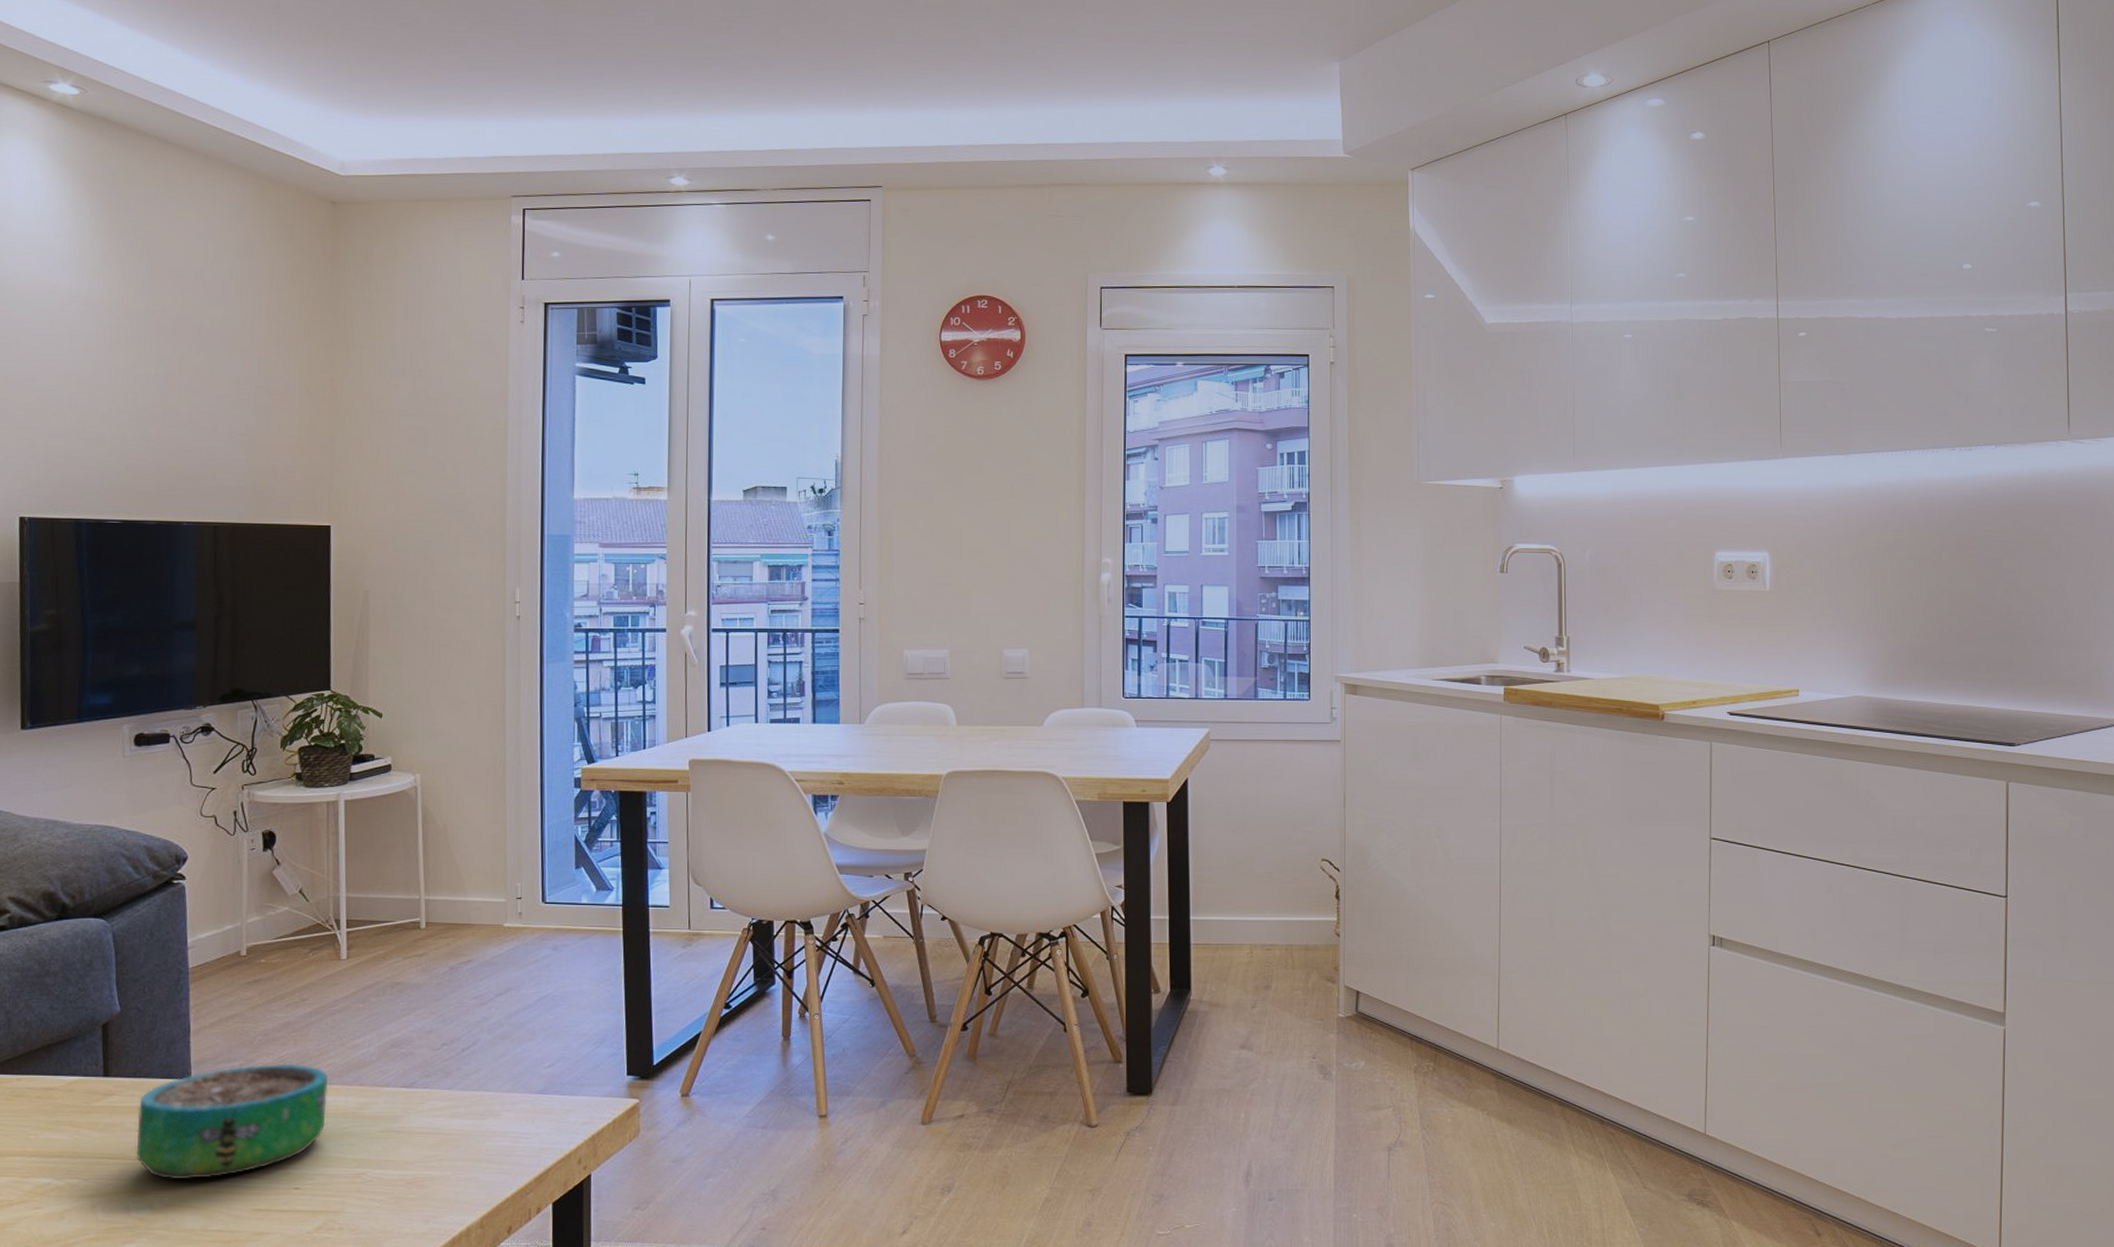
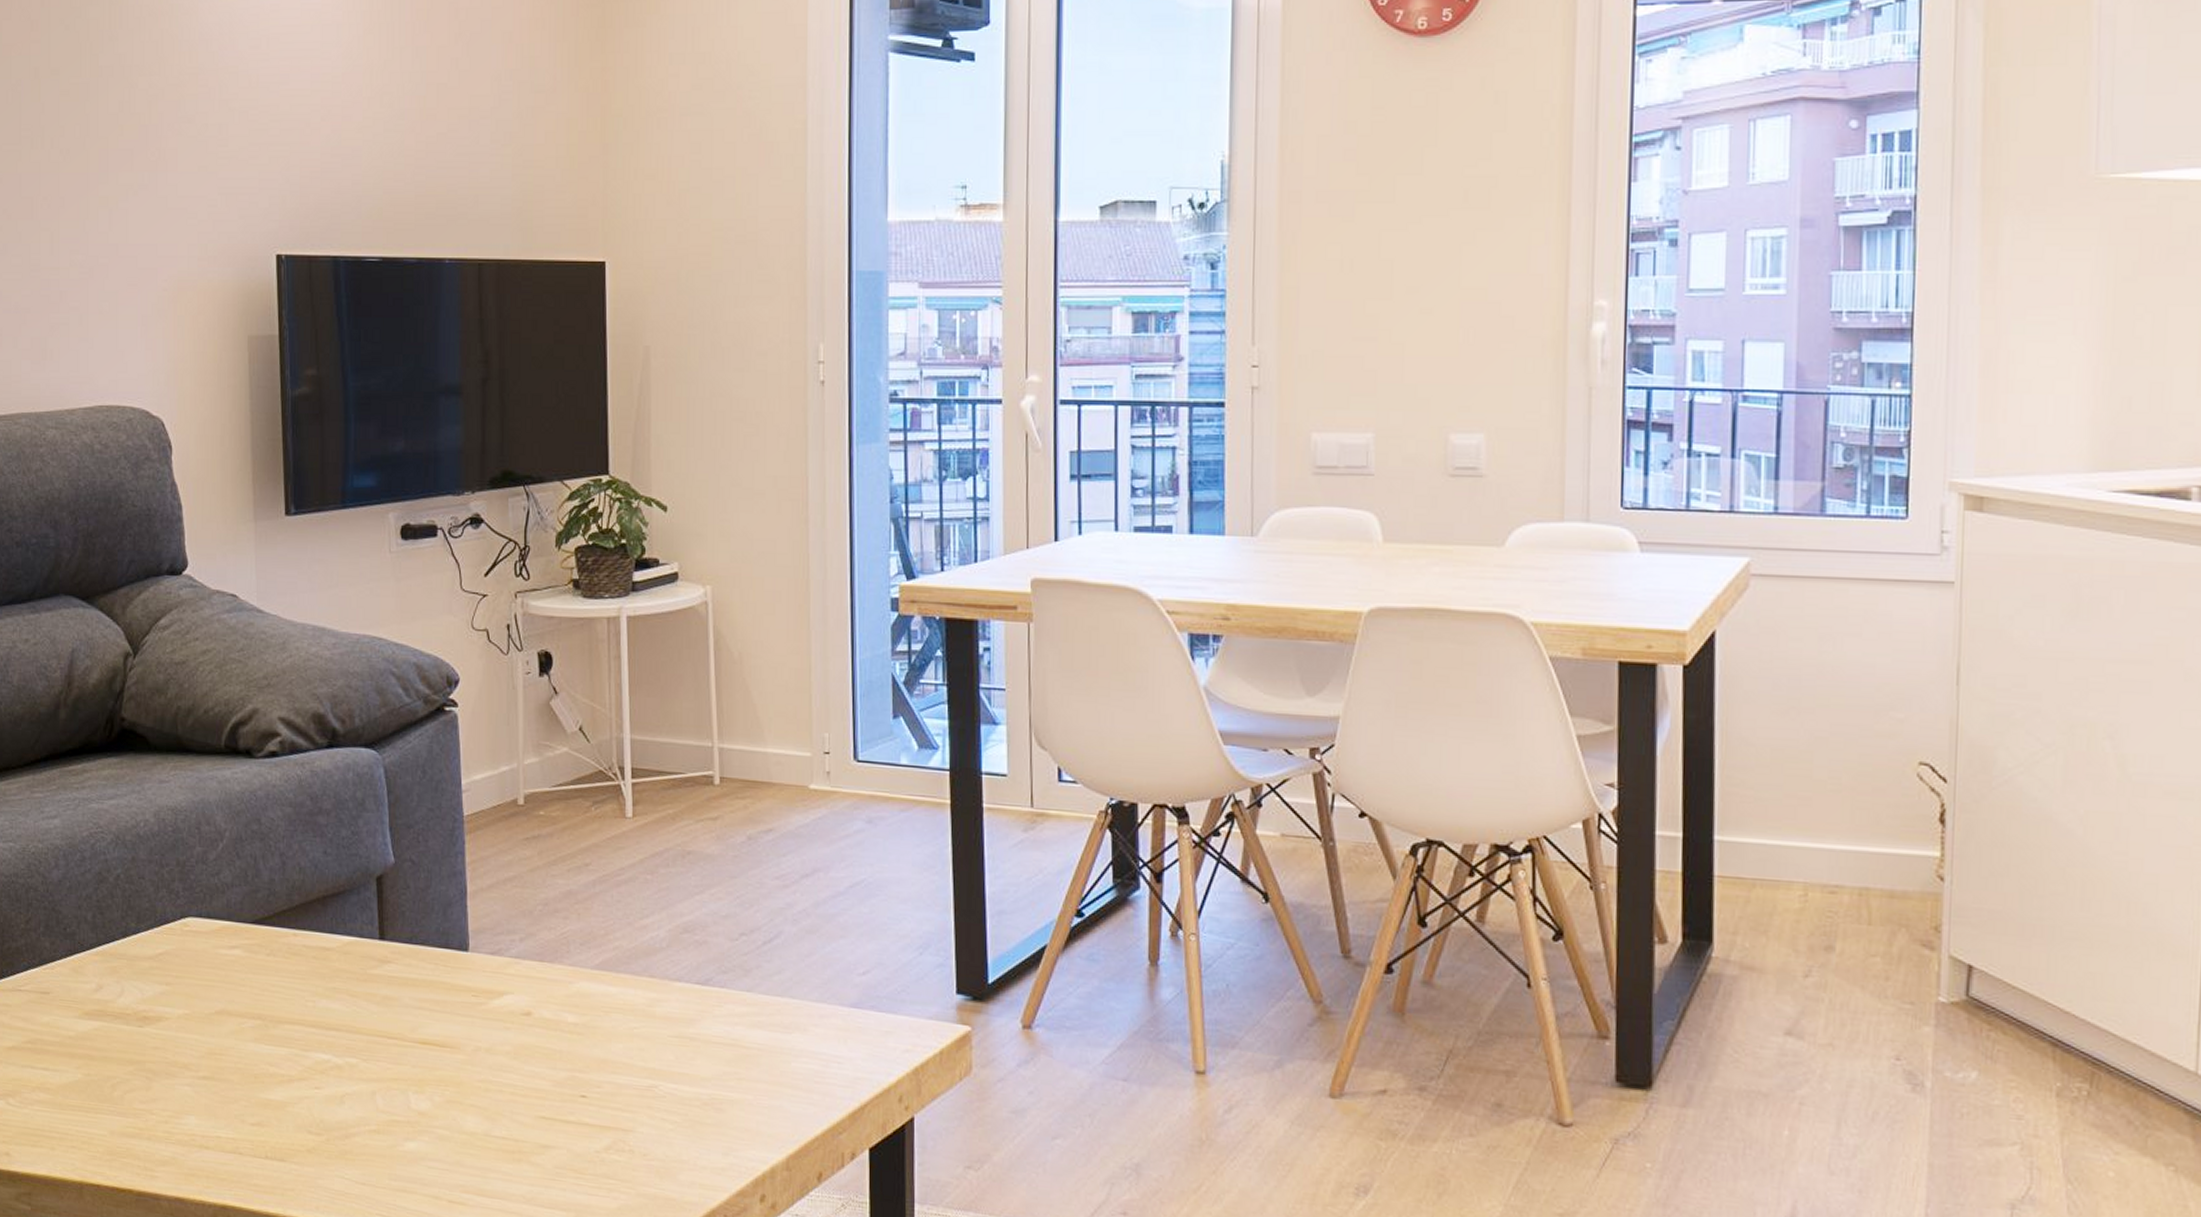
decorative bowl: present [136,1063,329,1180] -> none [414,940,615,1074]

